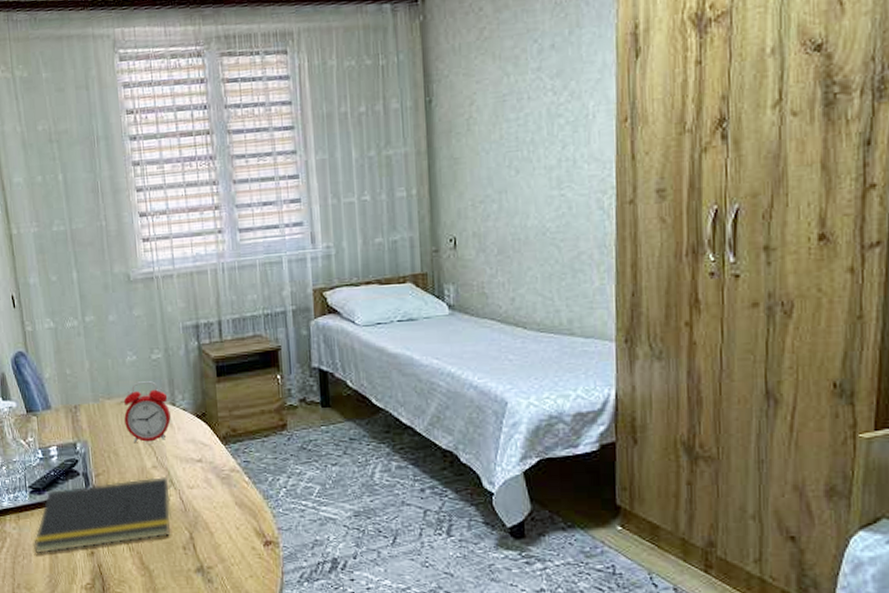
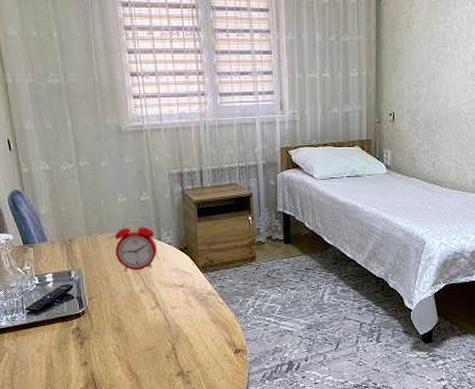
notepad: present [33,476,171,554] -> none [30,298,156,366]

